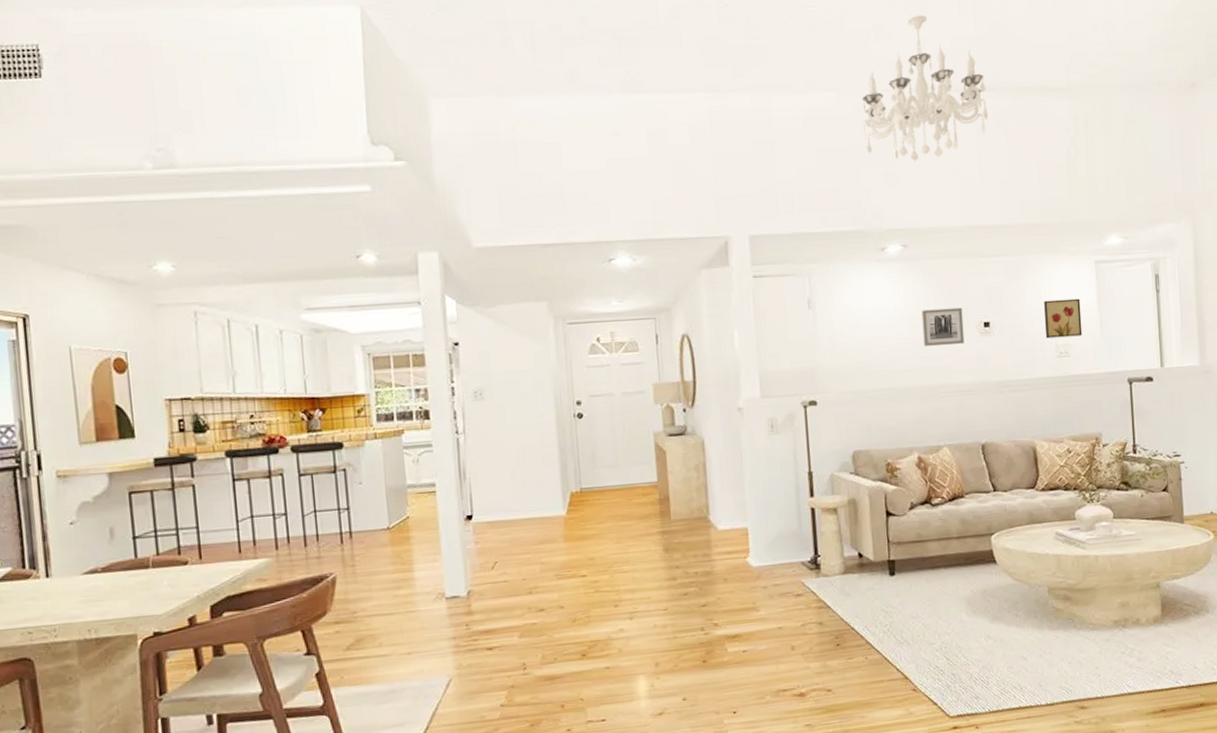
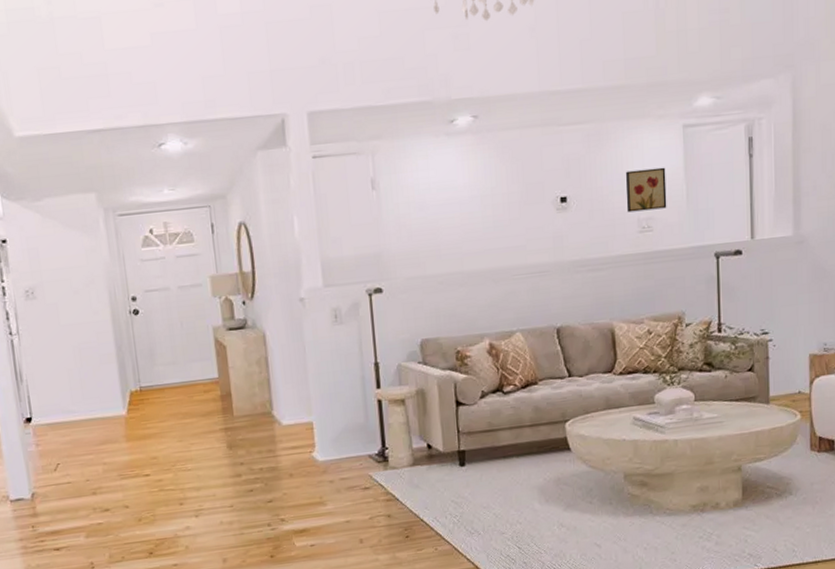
wall art: present [921,307,965,346] -> none [493,182,540,226]

